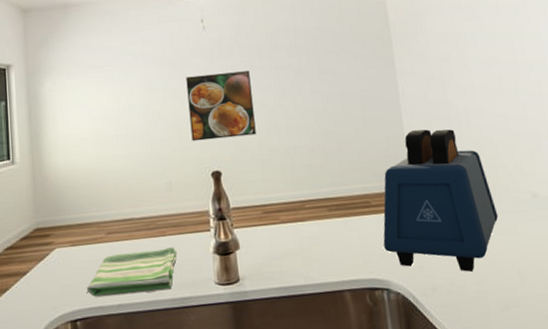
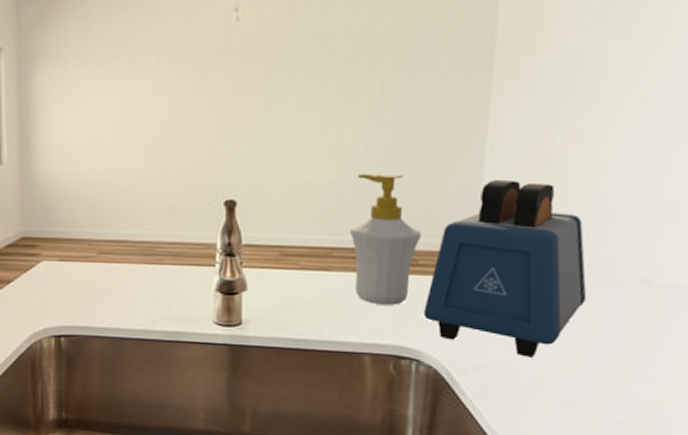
dish towel: present [86,247,178,297] -> none [72,276,175,321]
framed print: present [186,71,256,142] -> none [206,81,289,163]
soap bottle: none [313,134,369,245] -> present [349,174,421,305]

